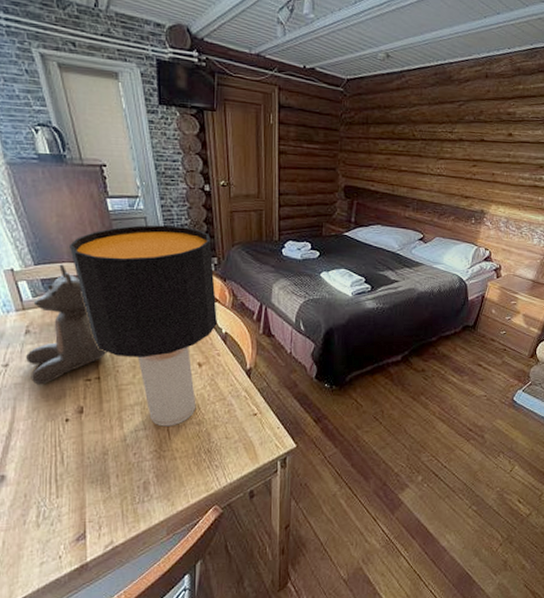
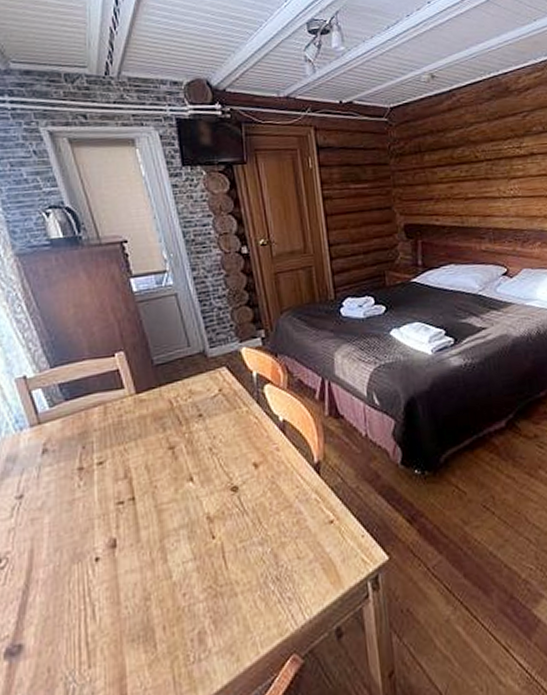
teddy bear: present [26,264,108,385] -> none [44,362,142,517]
desk lamp: present [70,225,217,427] -> none [90,298,272,553]

